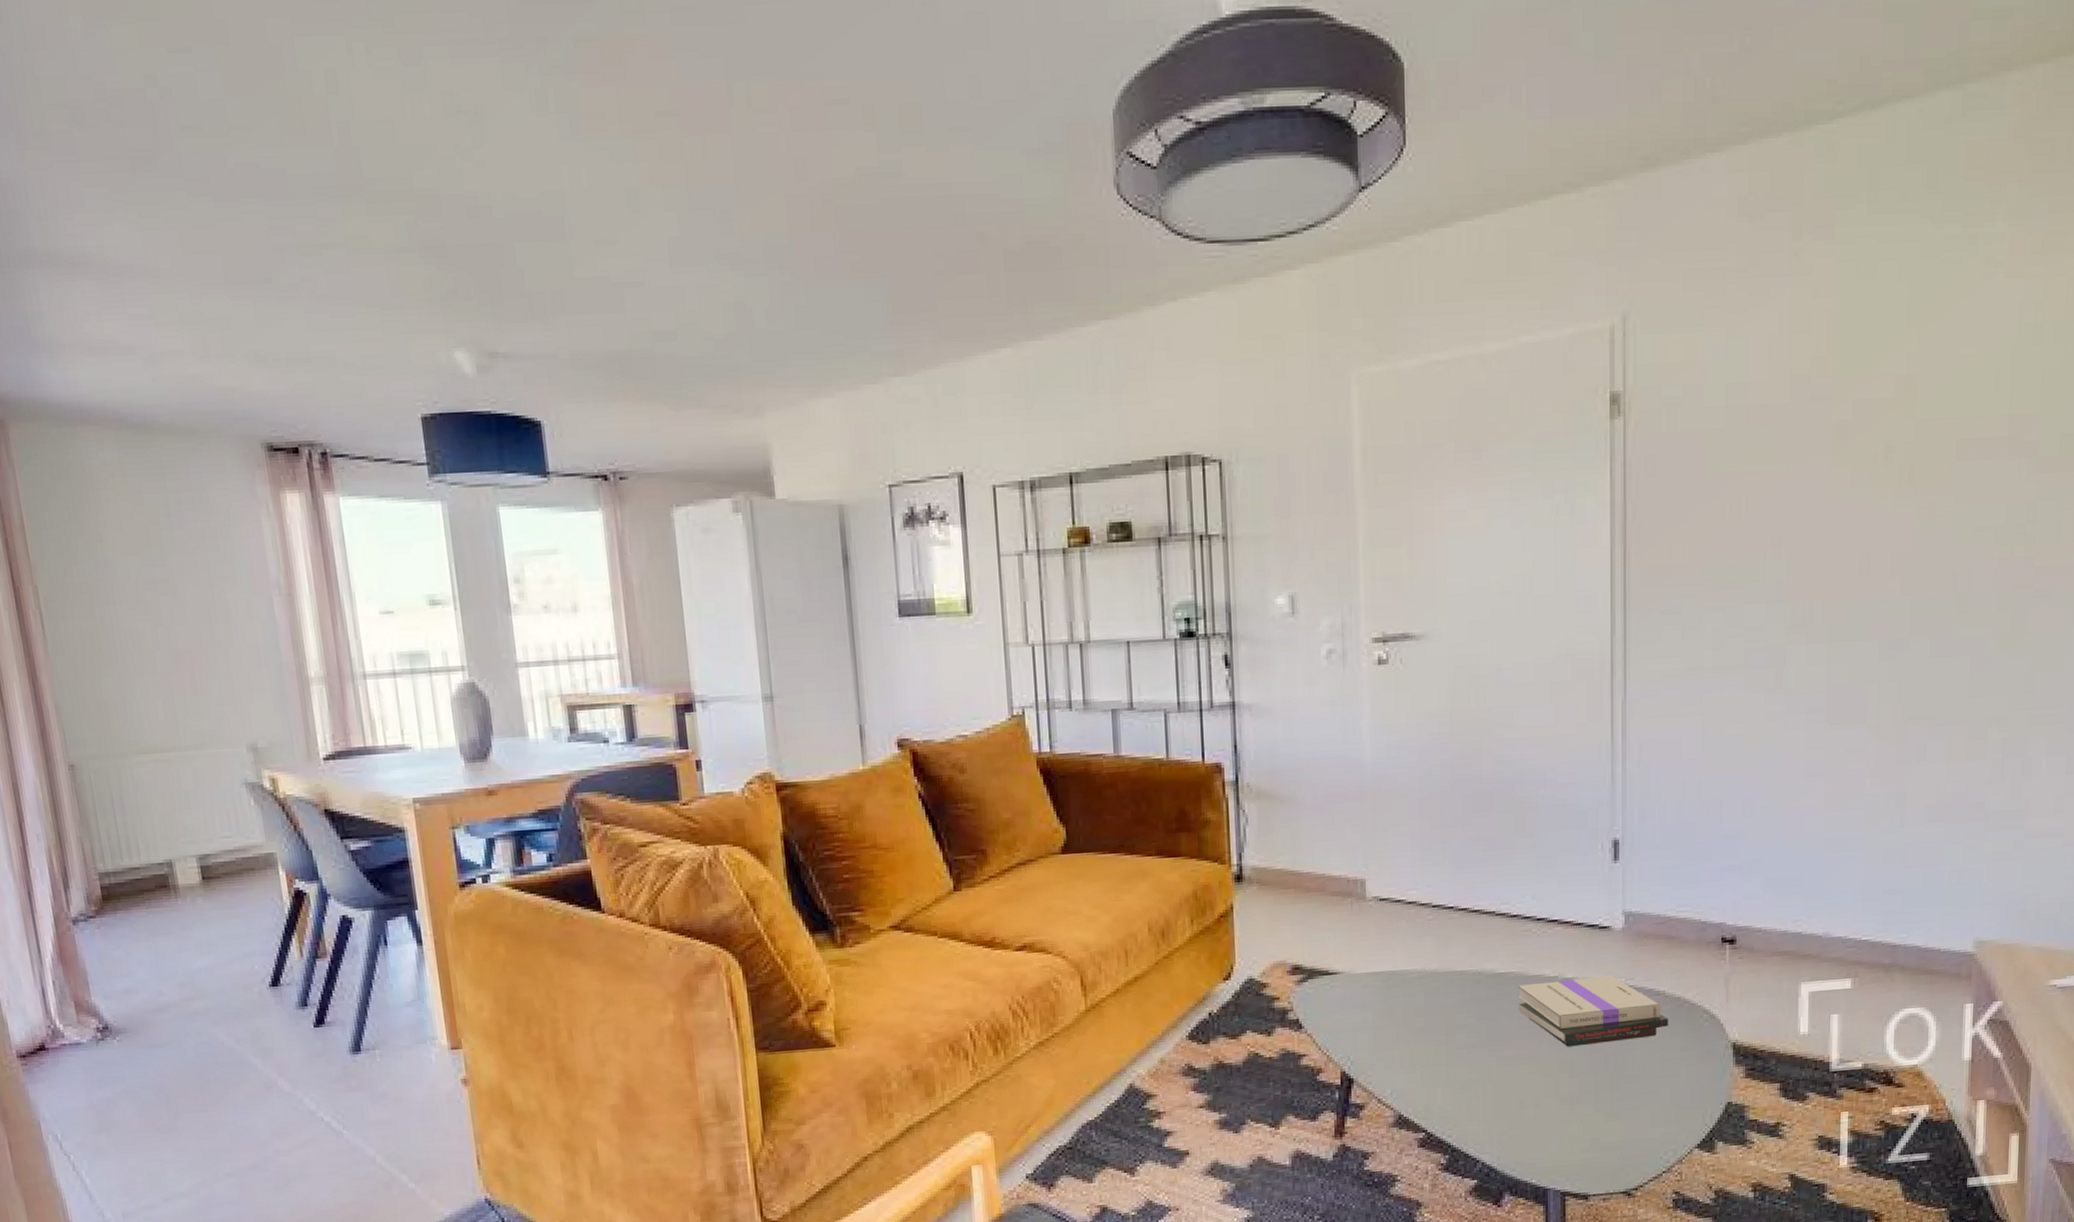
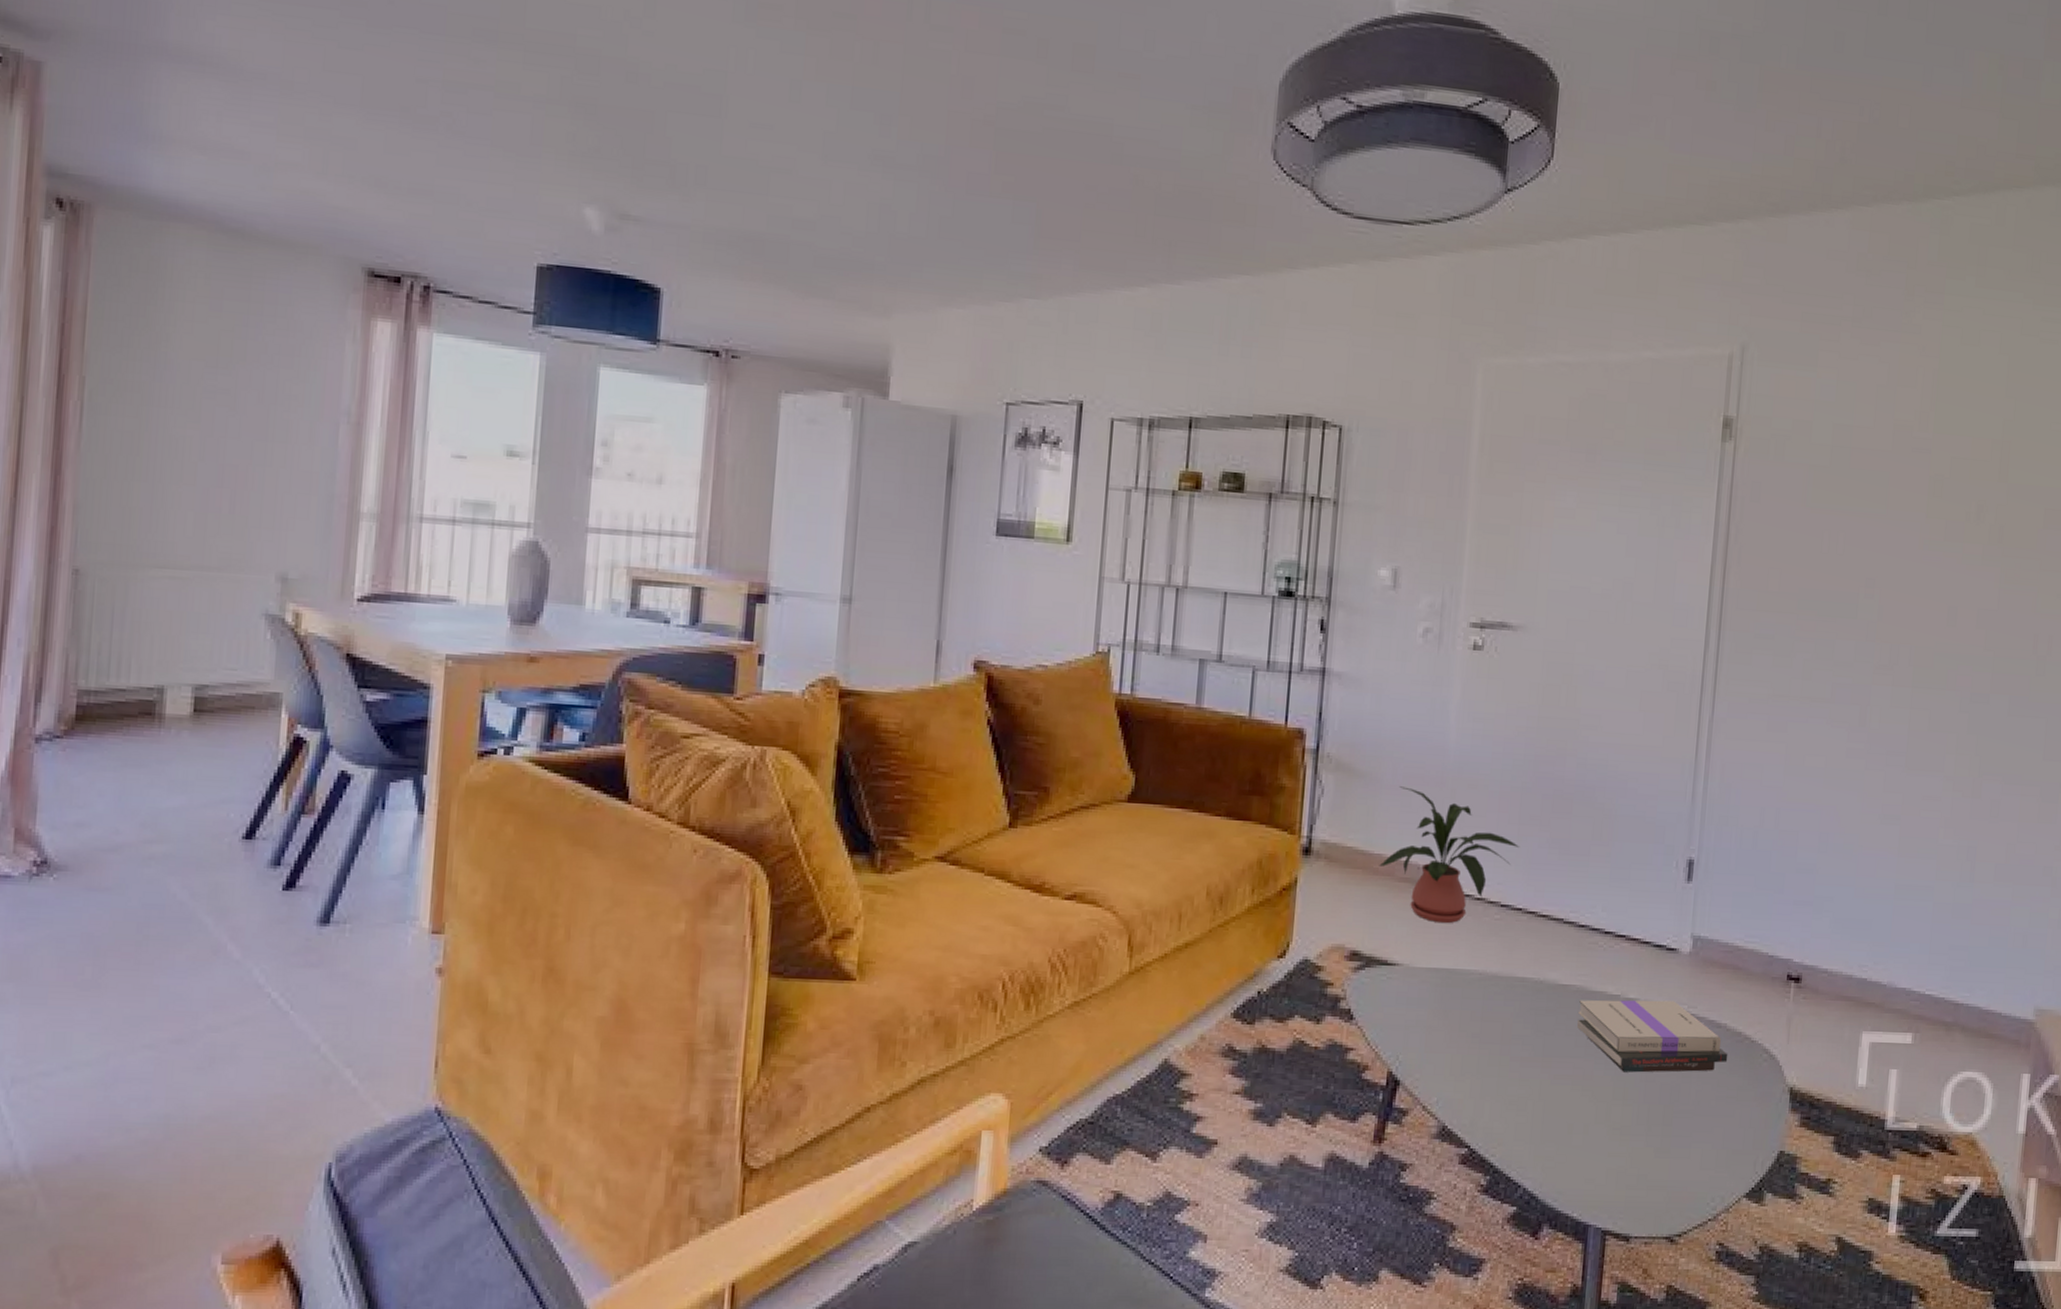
house plant: none [1310,805,1446,930] -> present [1379,786,1520,923]

